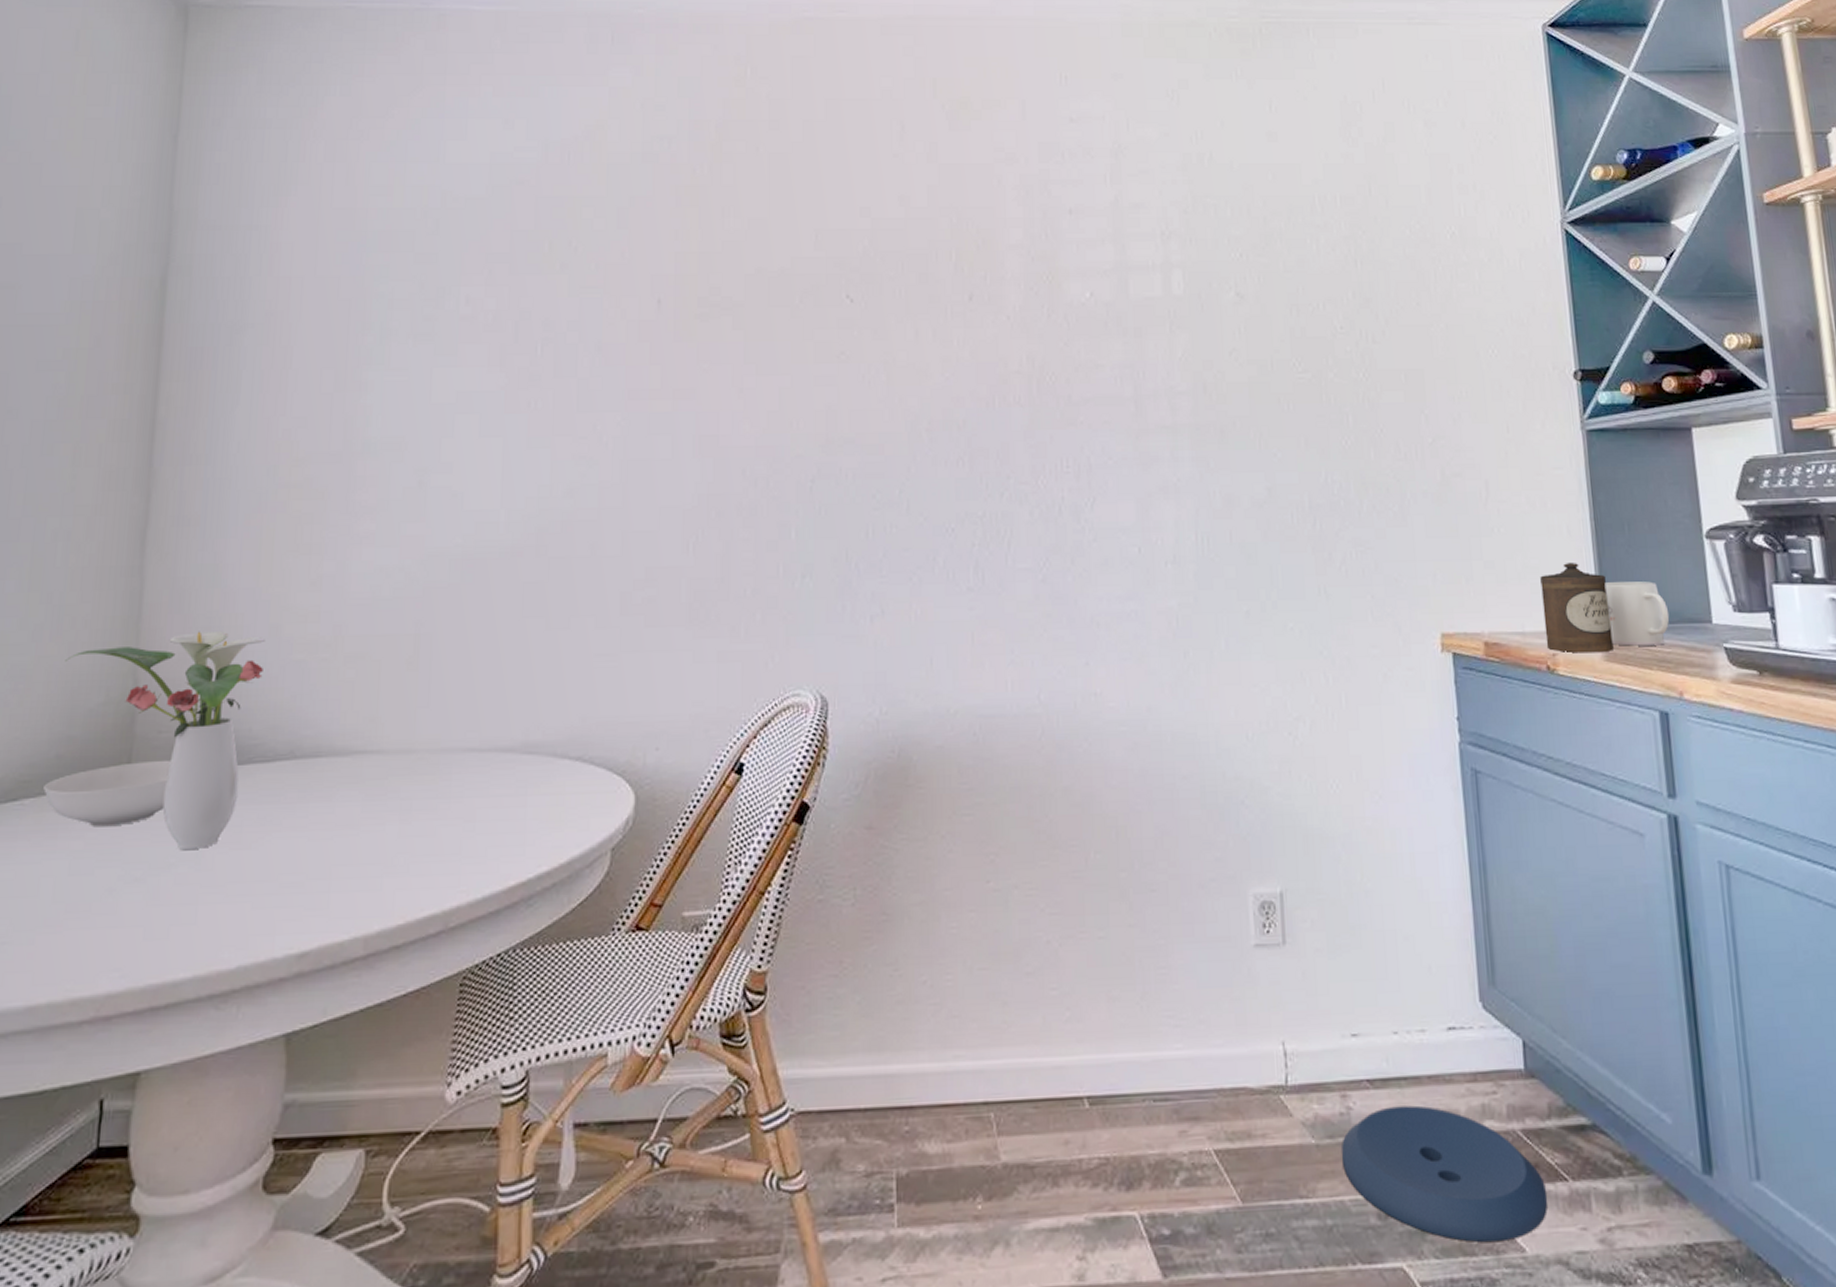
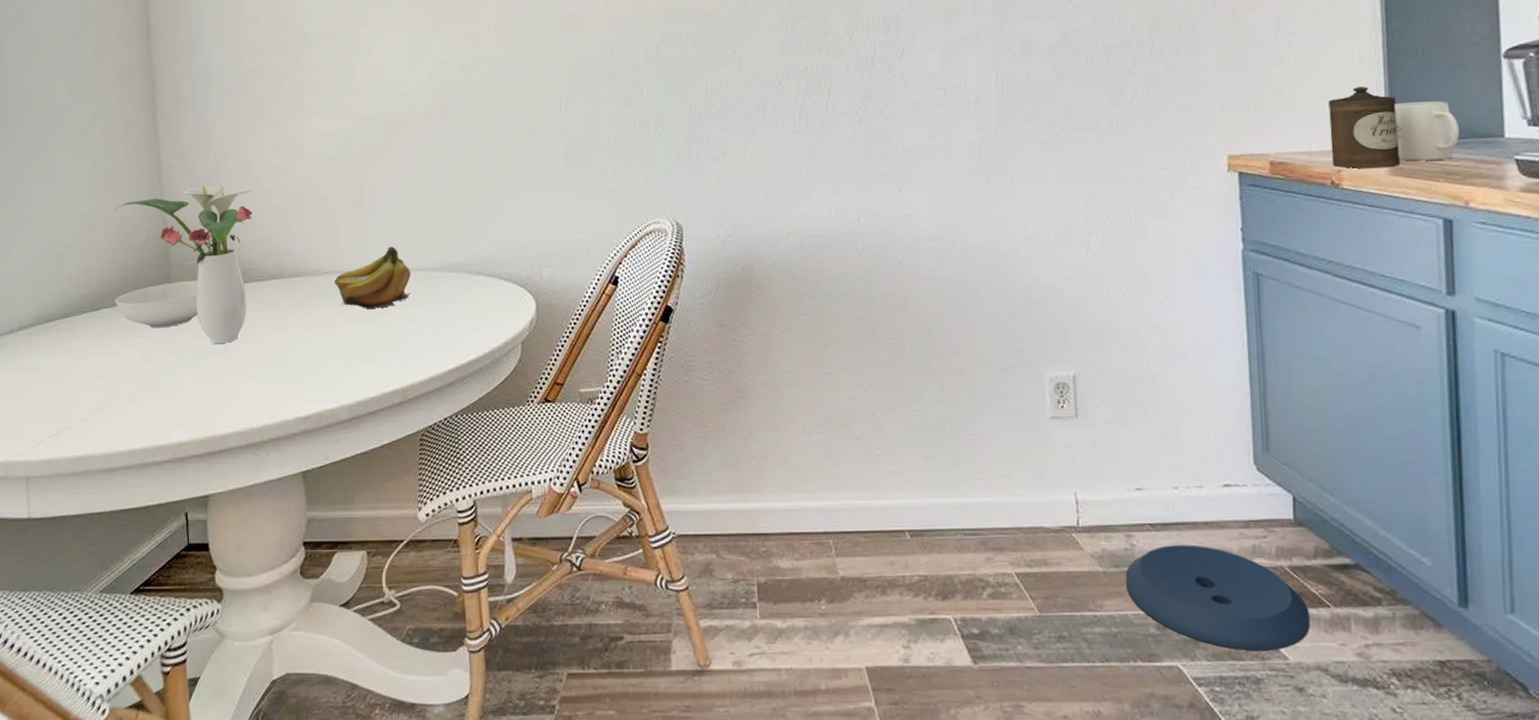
fruit: none [366,719,474,802] -> present [334,246,412,309]

